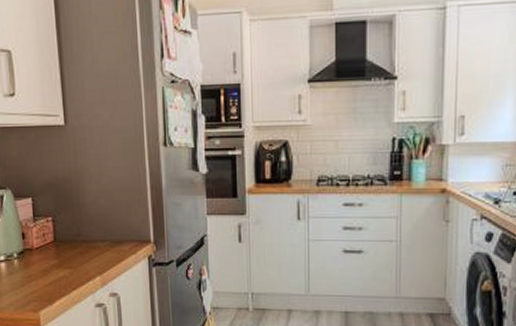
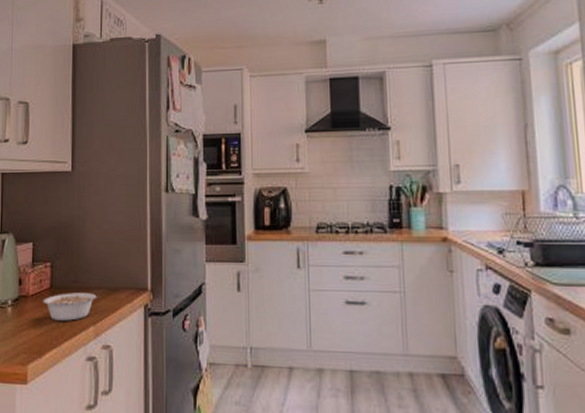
legume: none [48,245,104,272] -> present [43,292,100,321]

